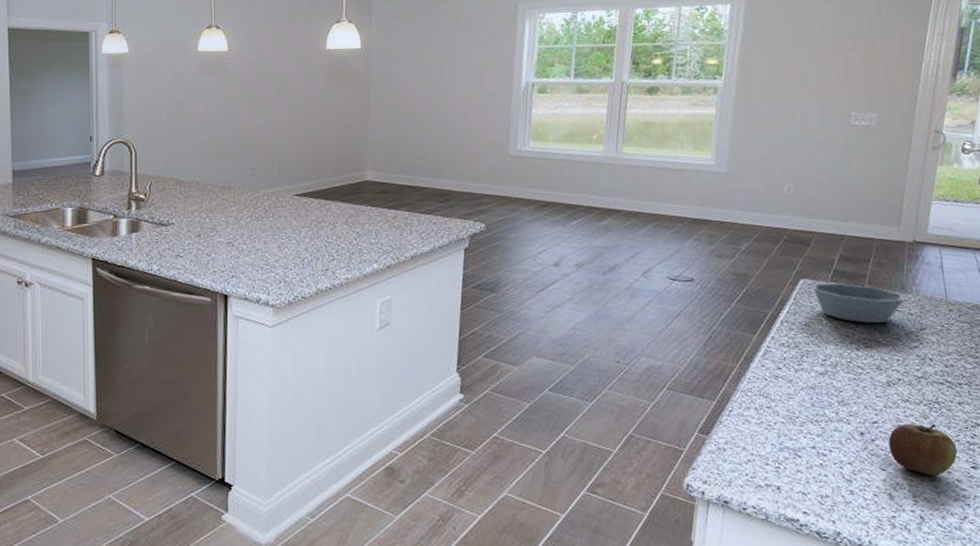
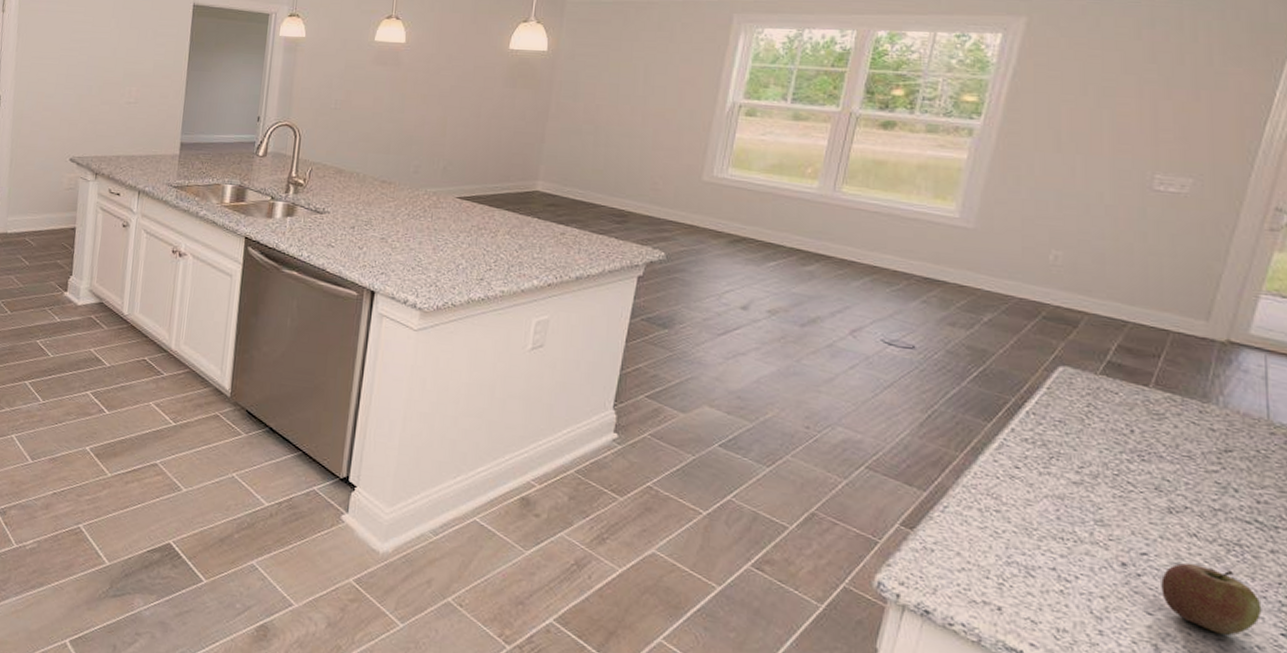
bowl: present [813,283,904,323] -> none [1076,373,1205,435]

